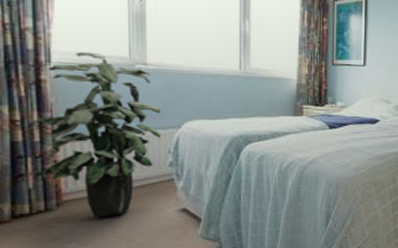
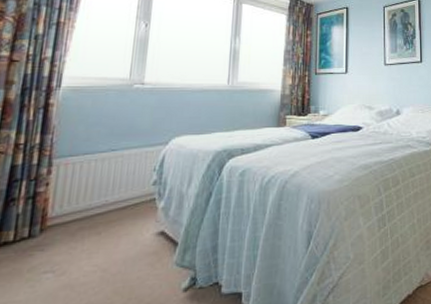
indoor plant: present [35,51,162,218] -> none [32,75,152,244]

